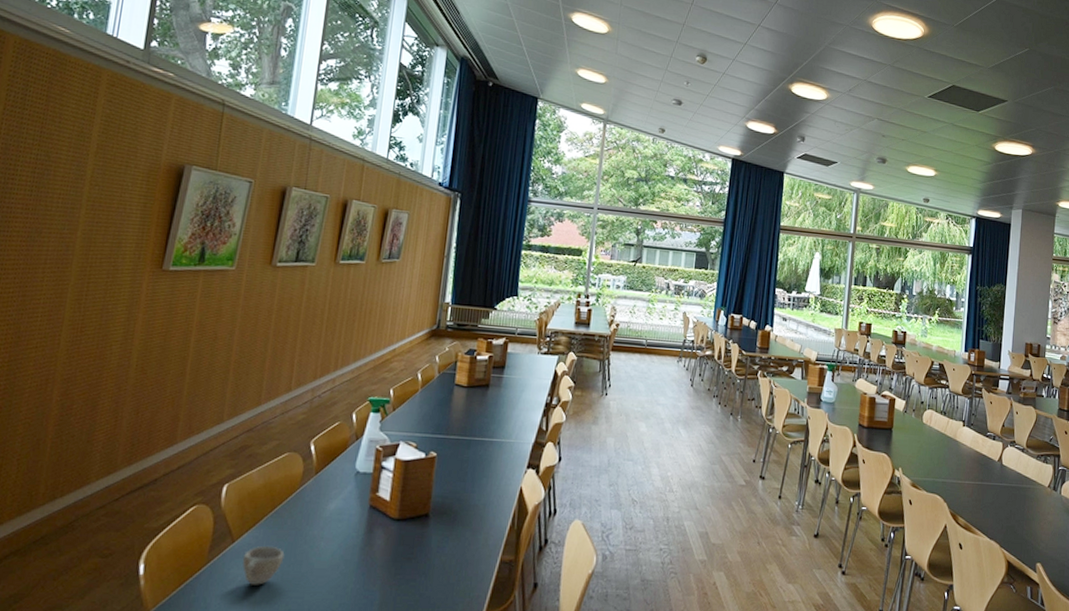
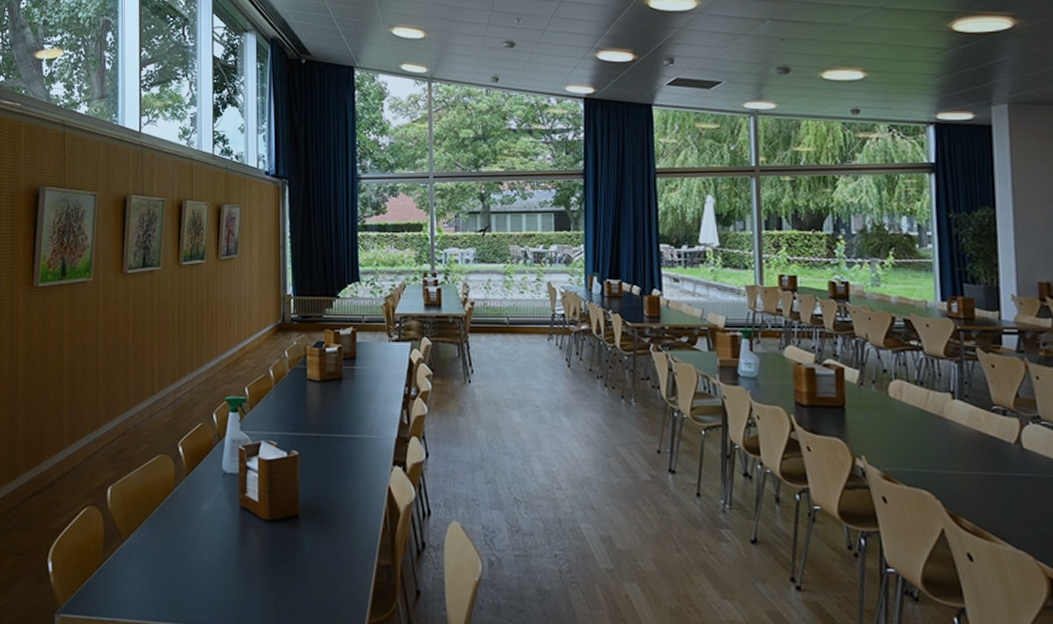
cup: present [242,546,285,585] -> none [132,547,169,585]

